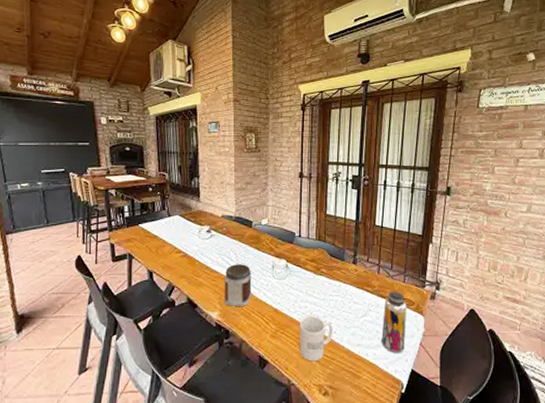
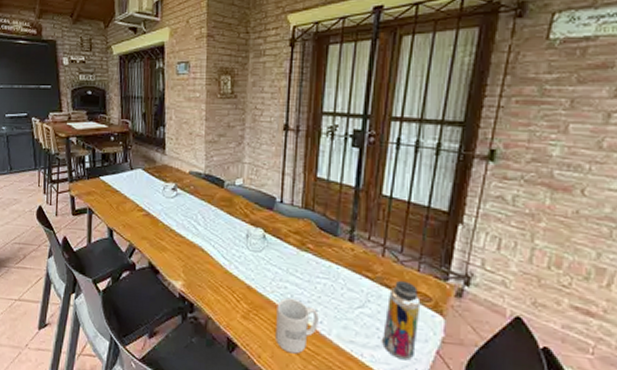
jar: present [223,264,252,306] -> none [188,229,222,278]

